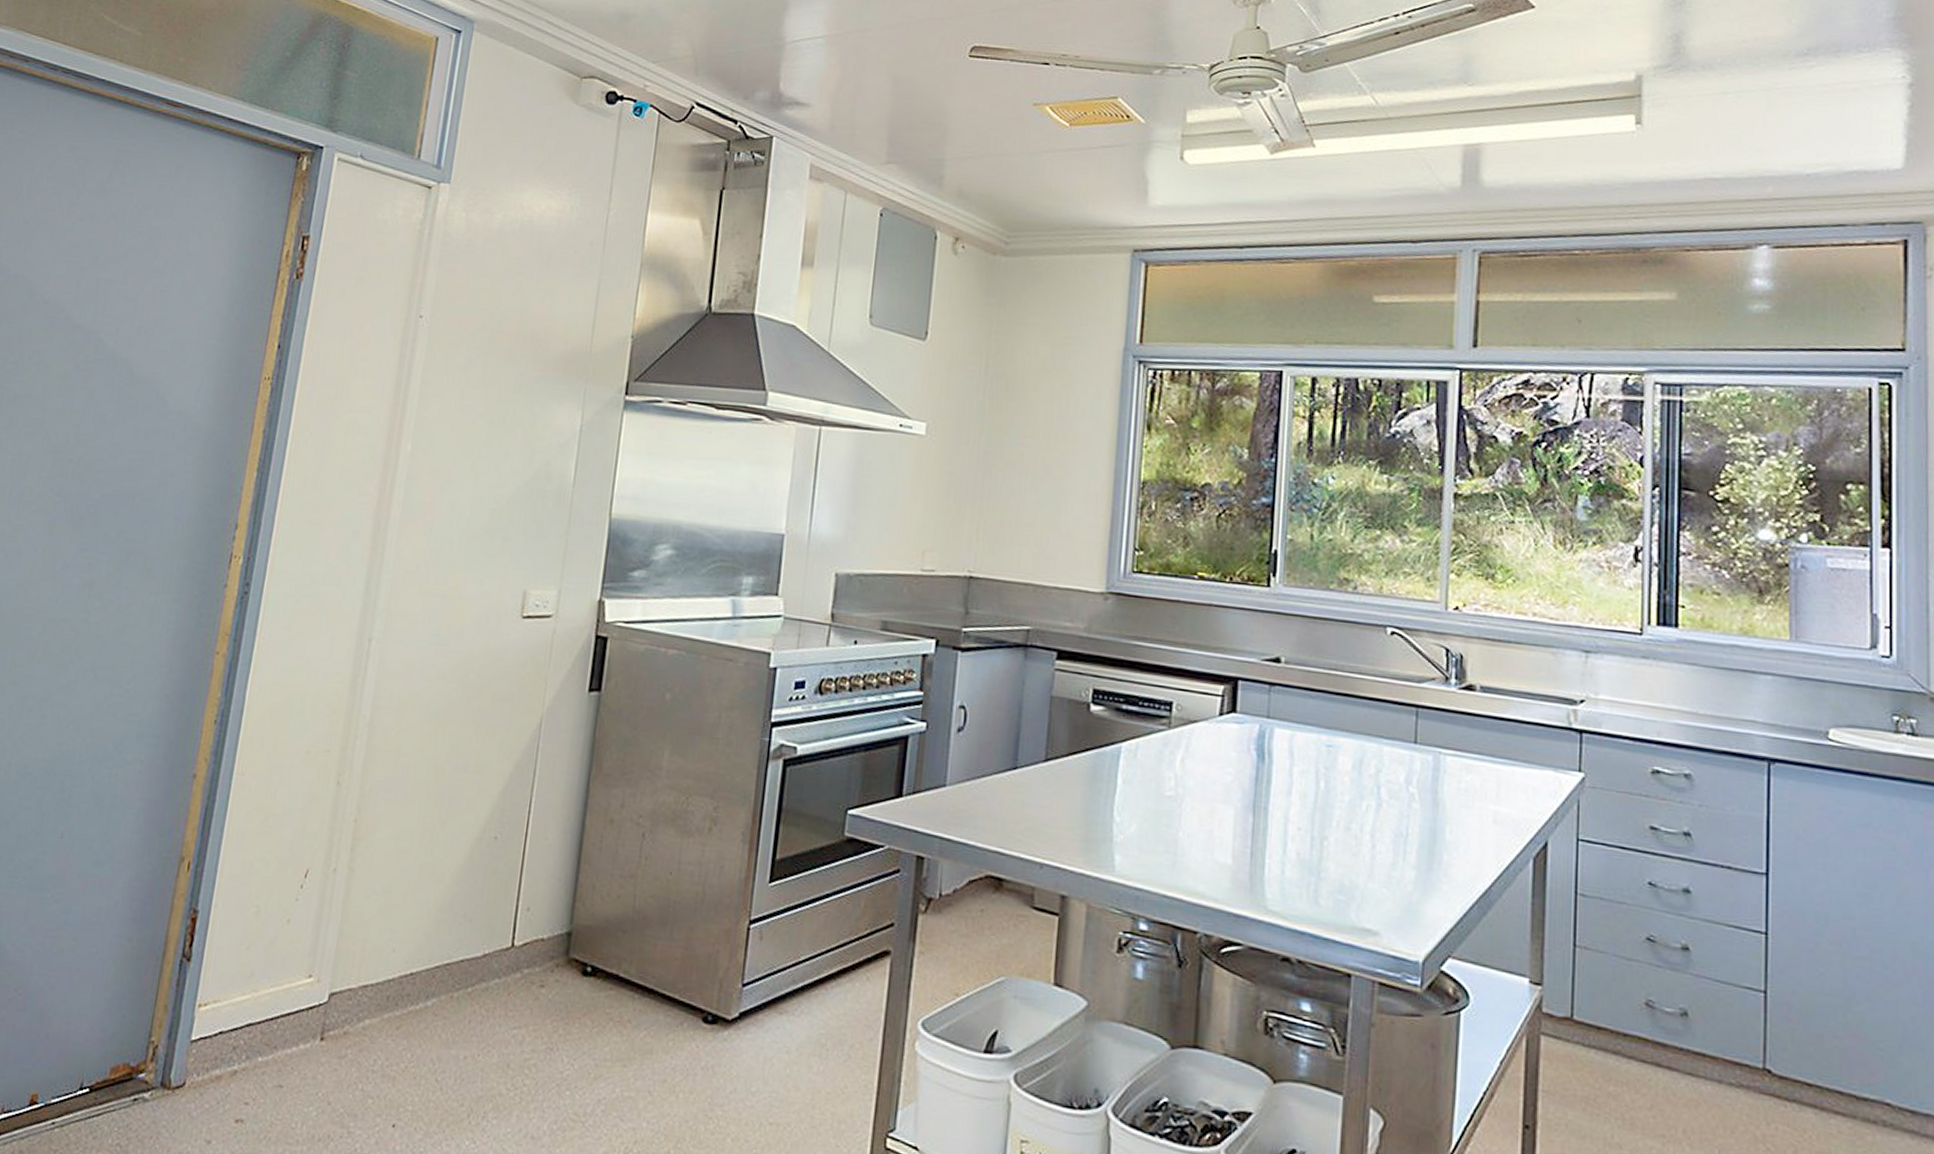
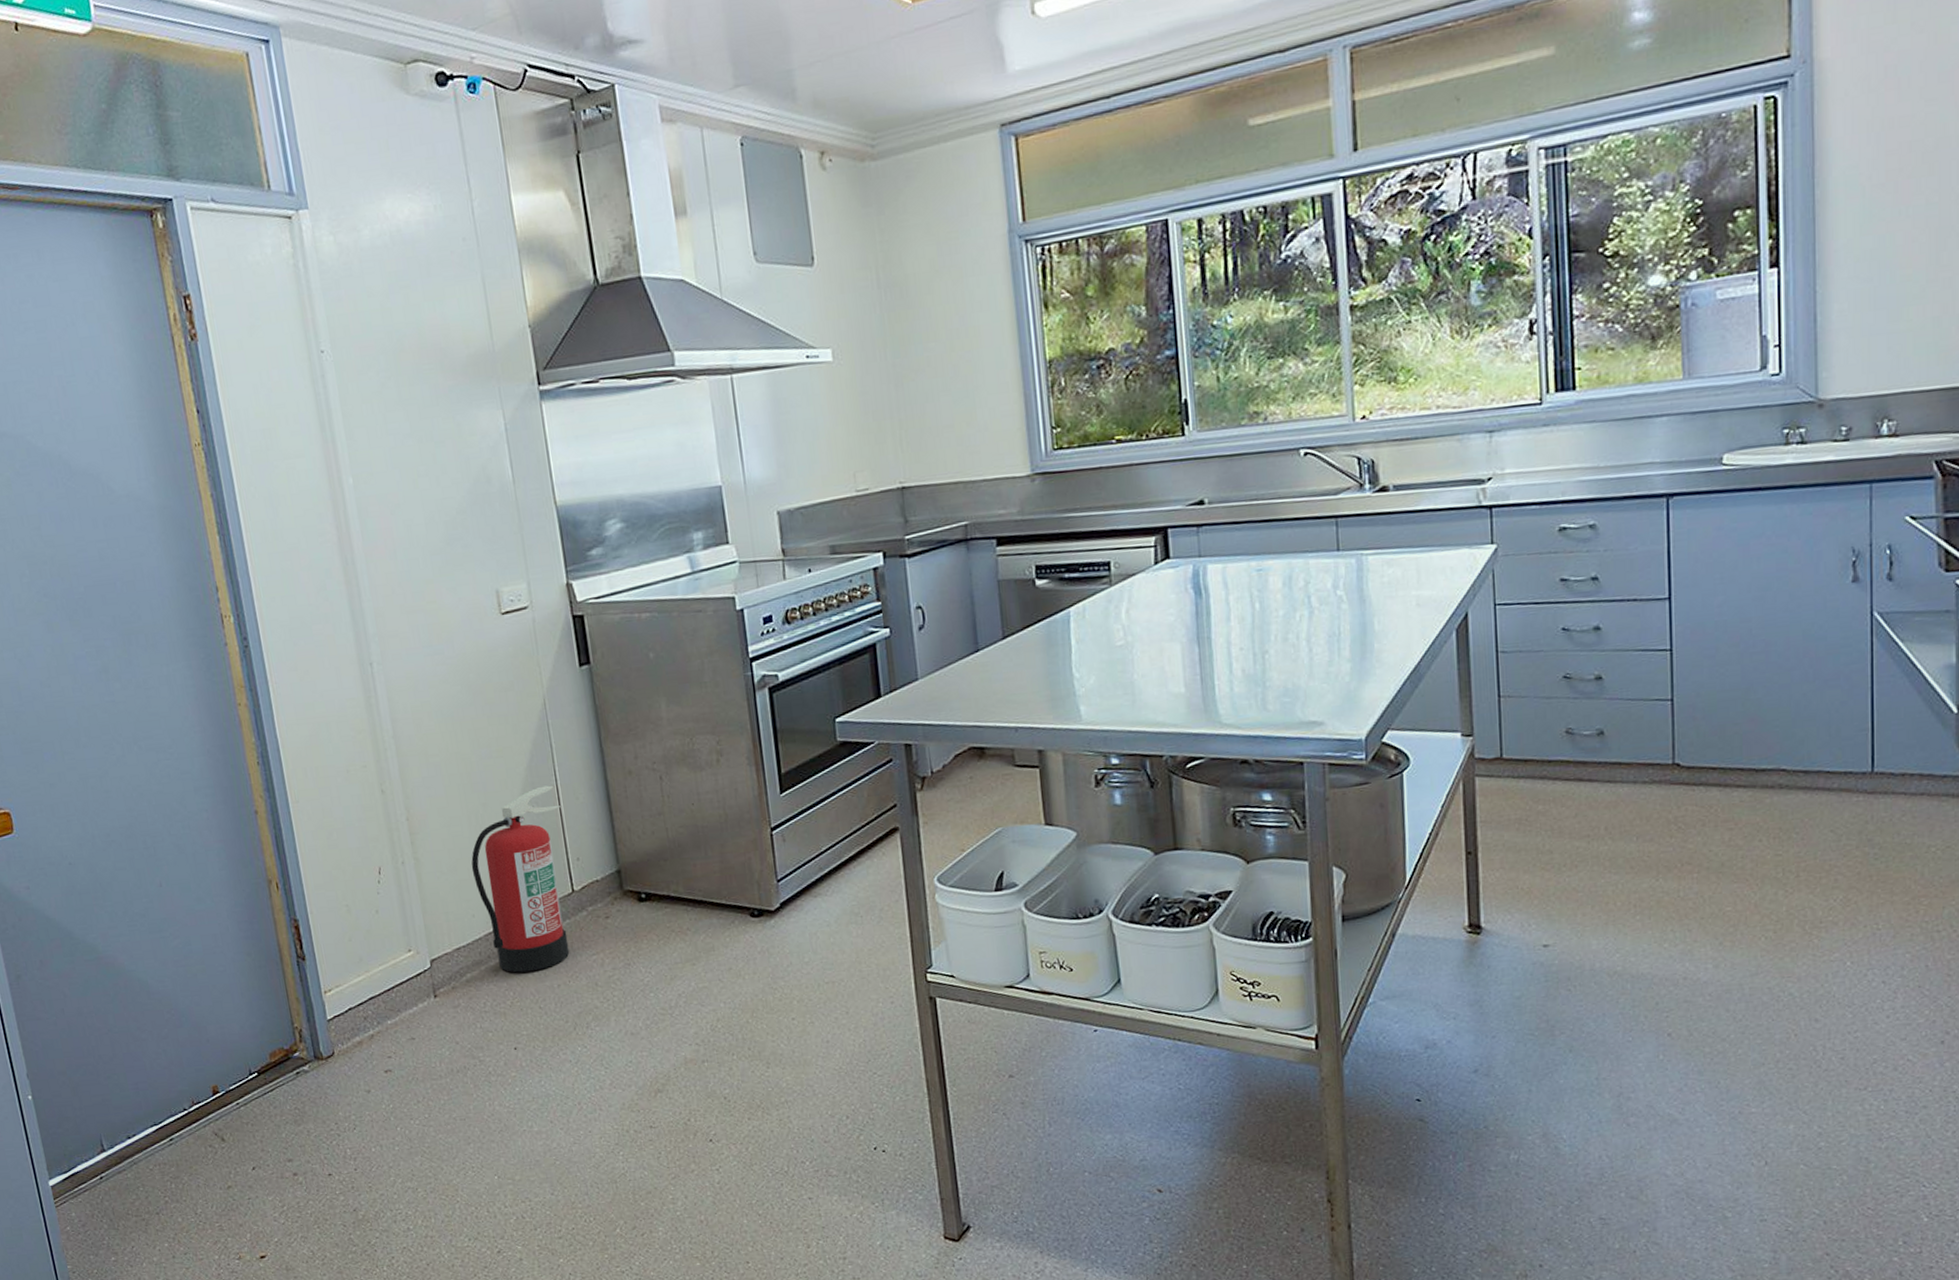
fire extinguisher: none [405,815,527,1034] -> present [471,785,570,973]

